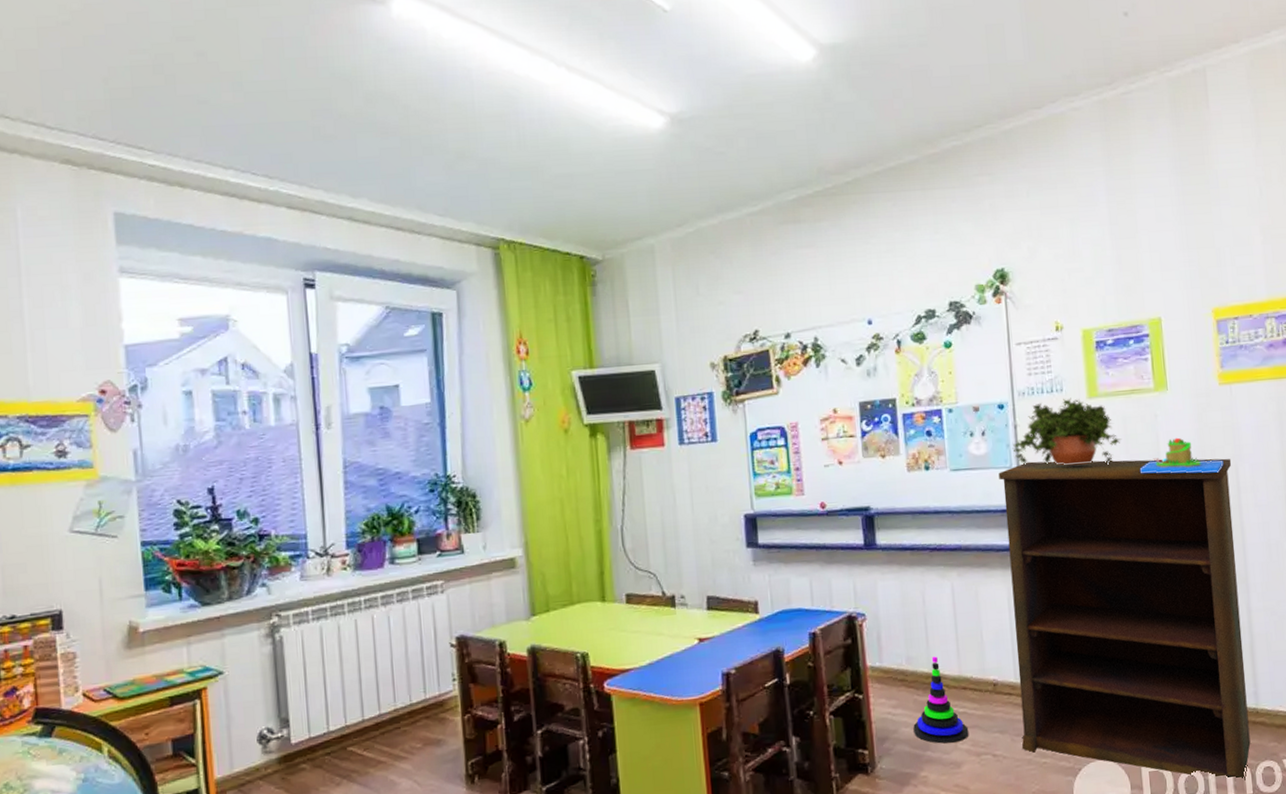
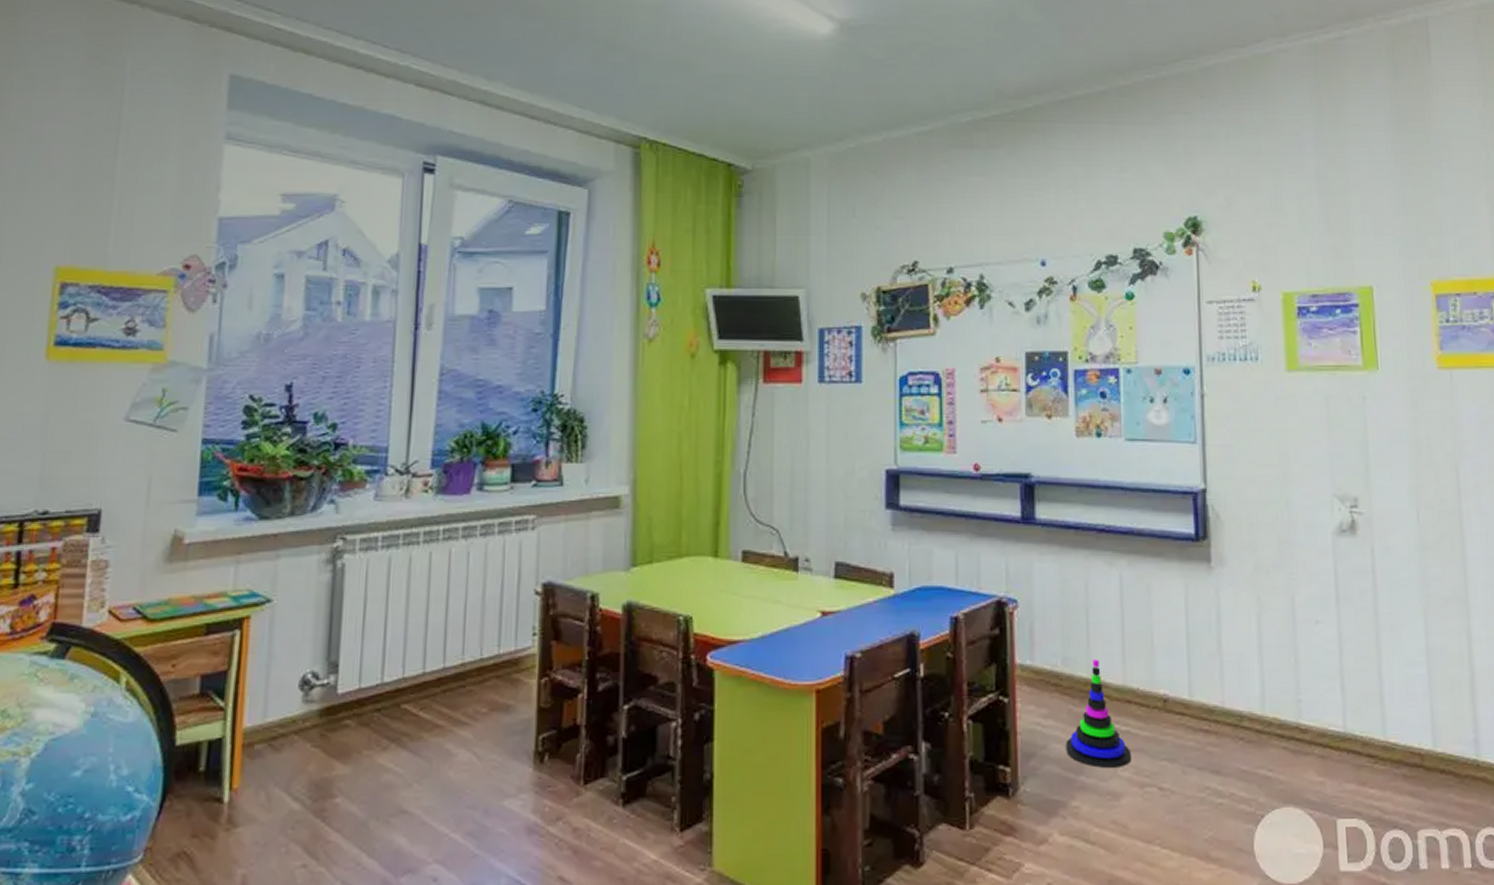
shelving unit: present [998,458,1251,779] -> none [1181,438,1469,848]
potted plant: present [1012,397,1122,466] -> none [1198,368,1325,448]
toy house: present [1140,437,1224,474] -> none [1345,425,1442,470]

